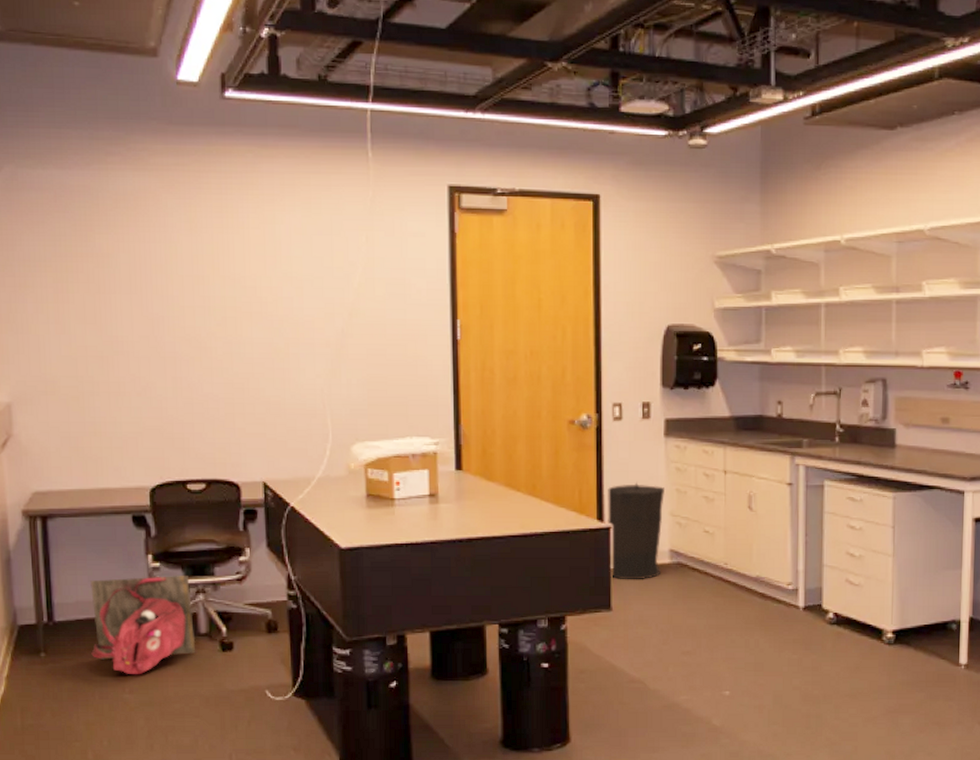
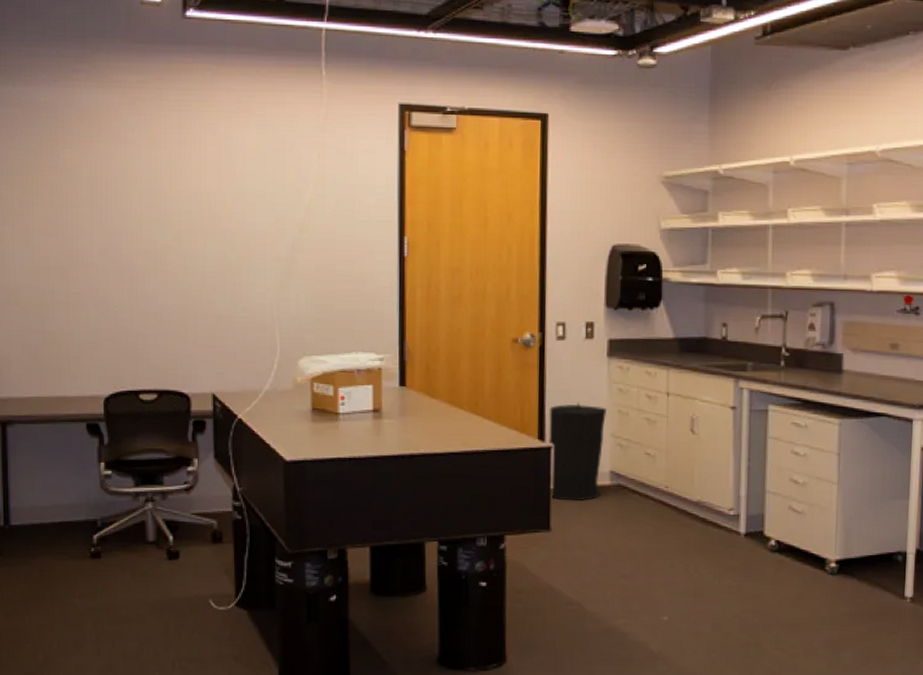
backpack: present [90,576,196,675] -> none [44,484,144,581]

